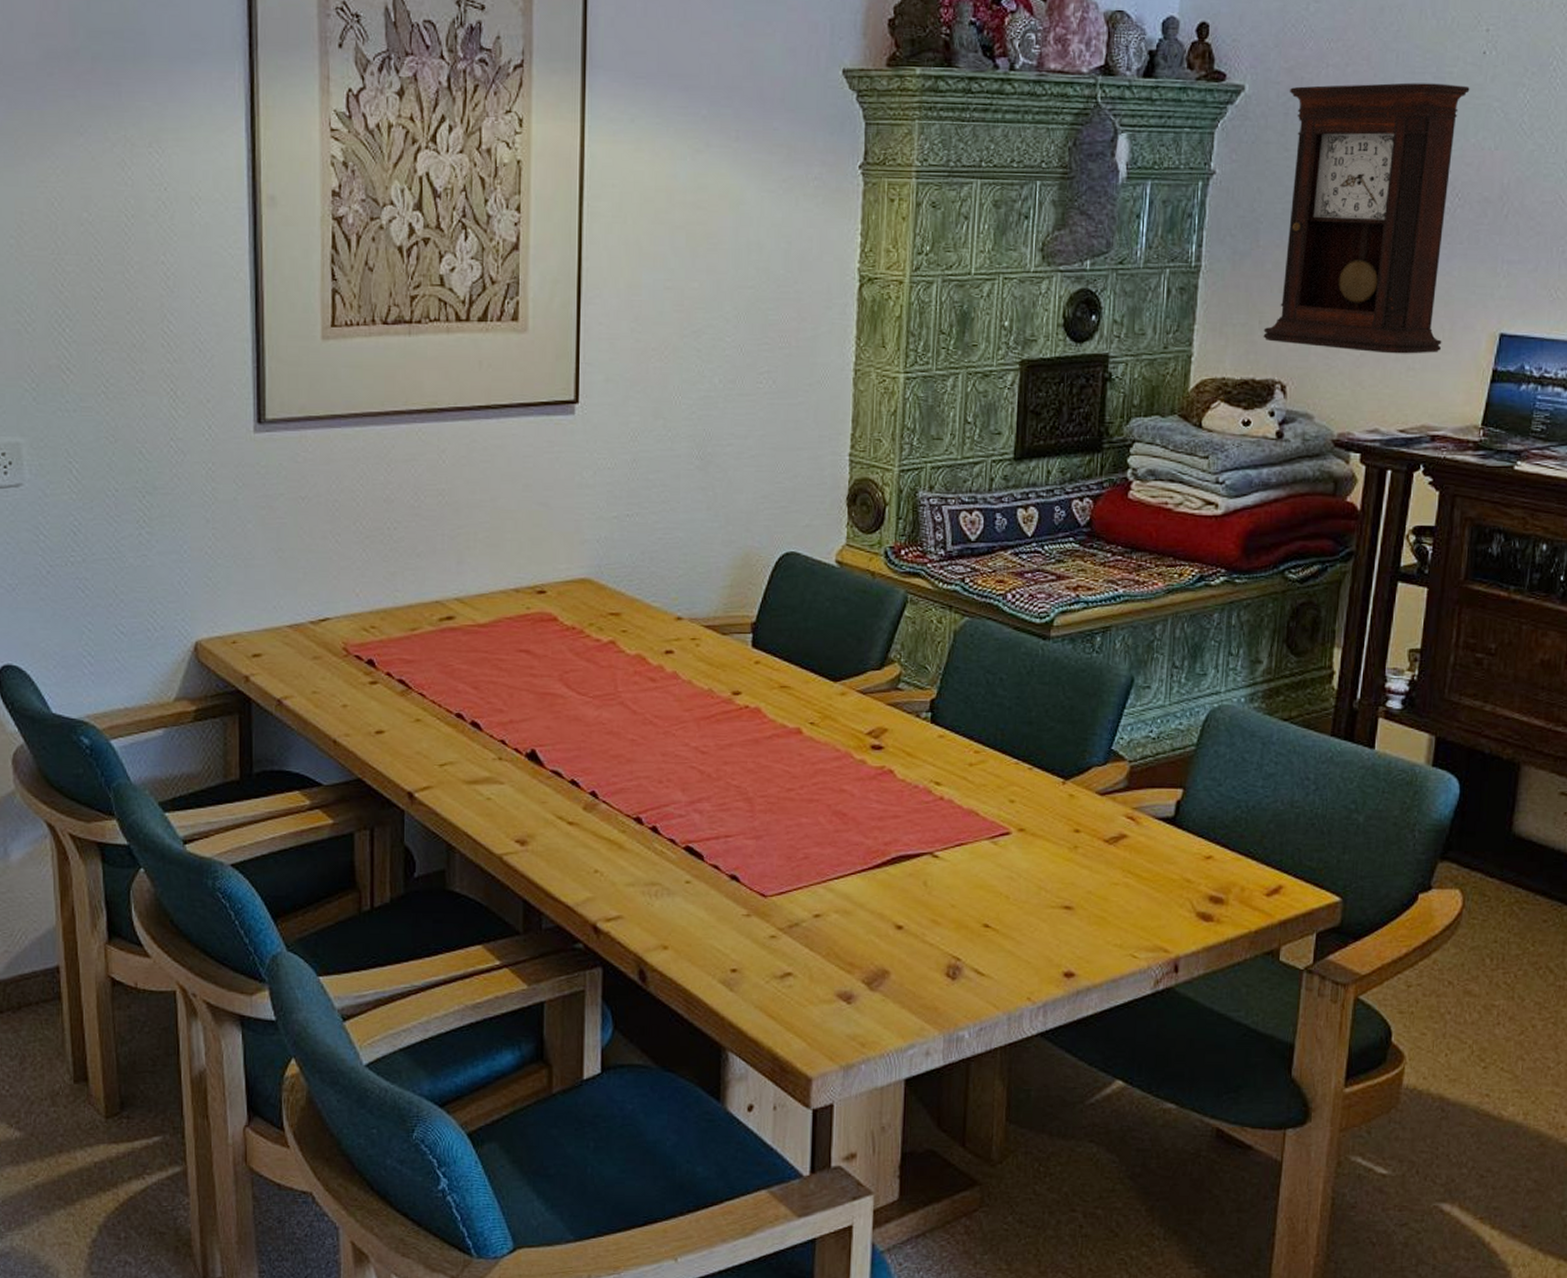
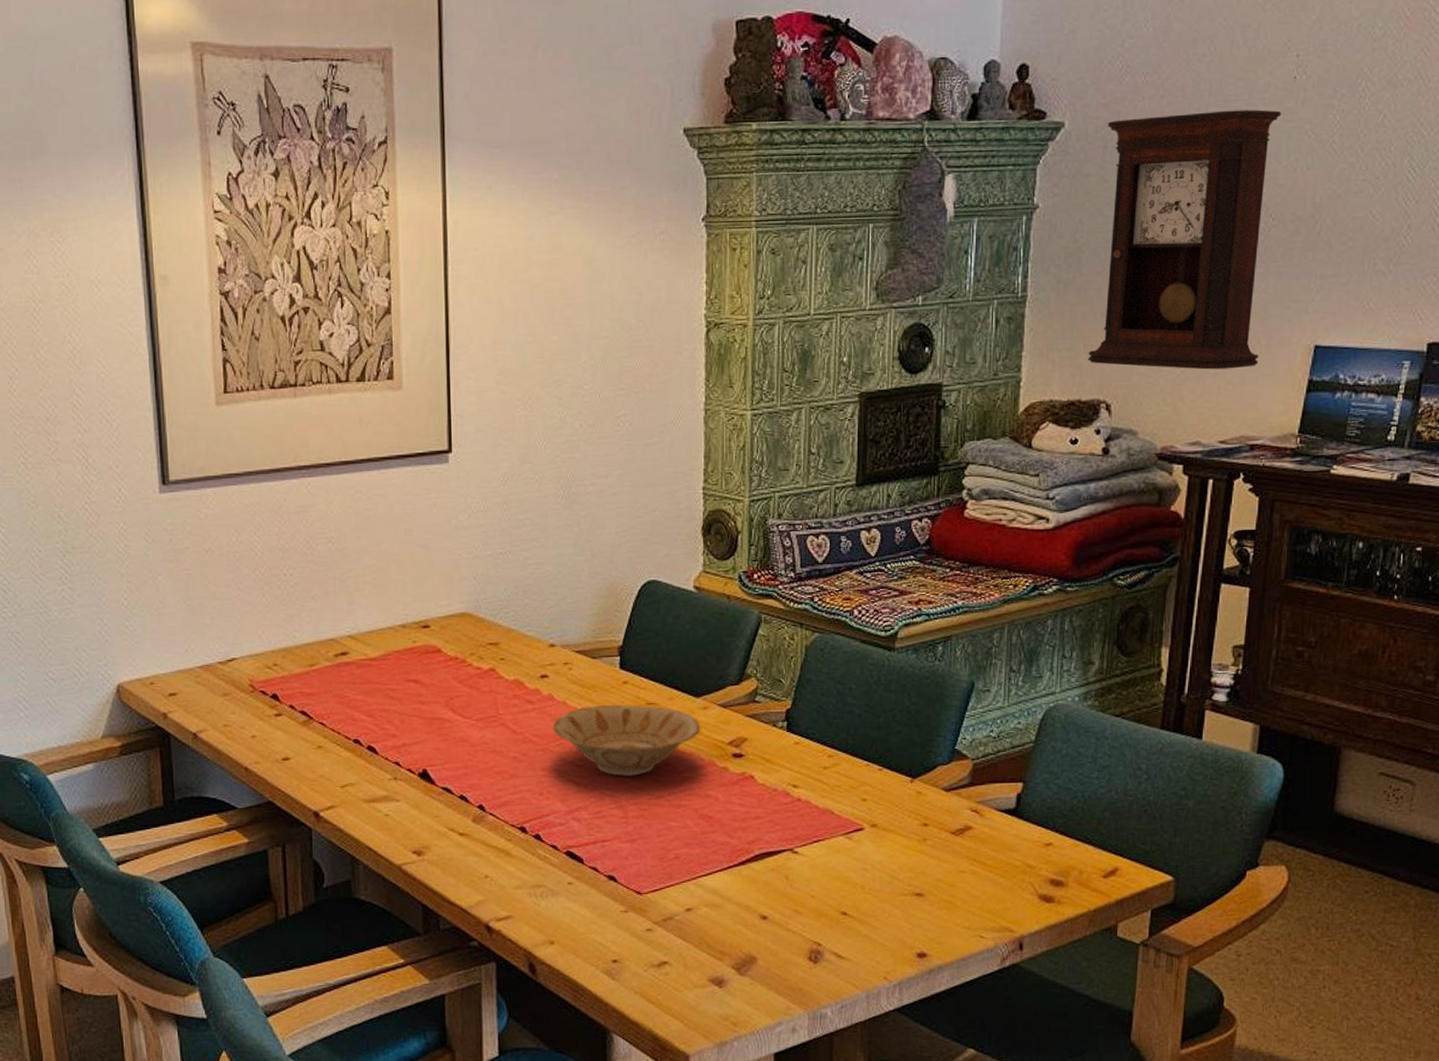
bowl: none [674,686,838,767] -> present [551,705,701,777]

